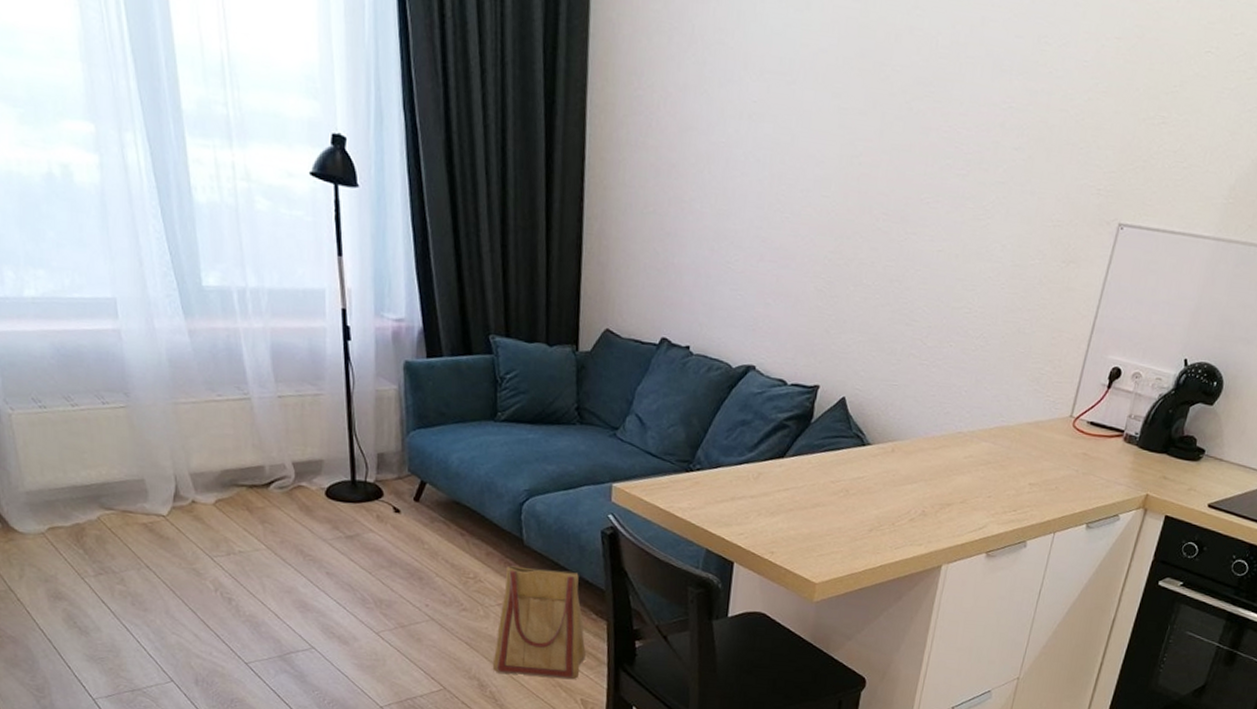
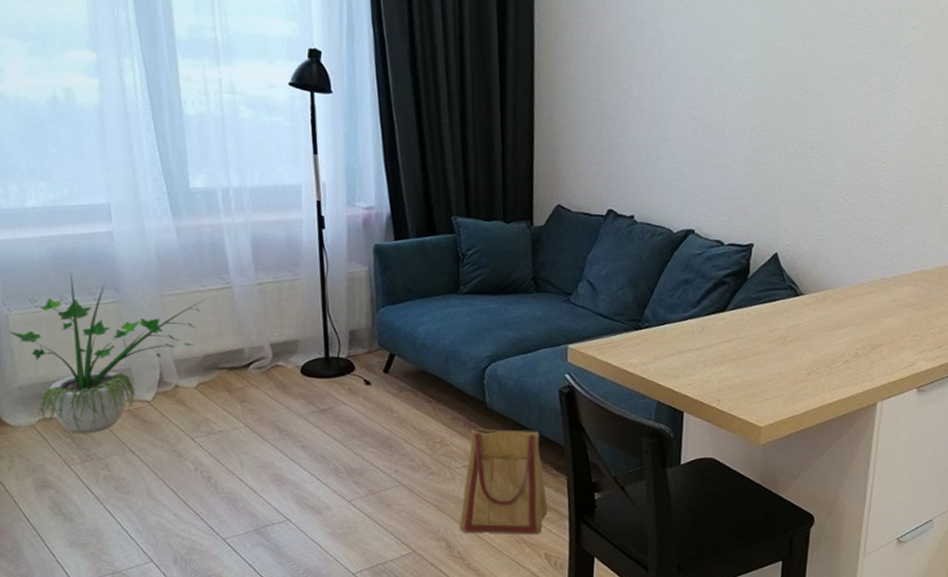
potted plant: none [12,372,221,546] -> present [8,273,205,434]

